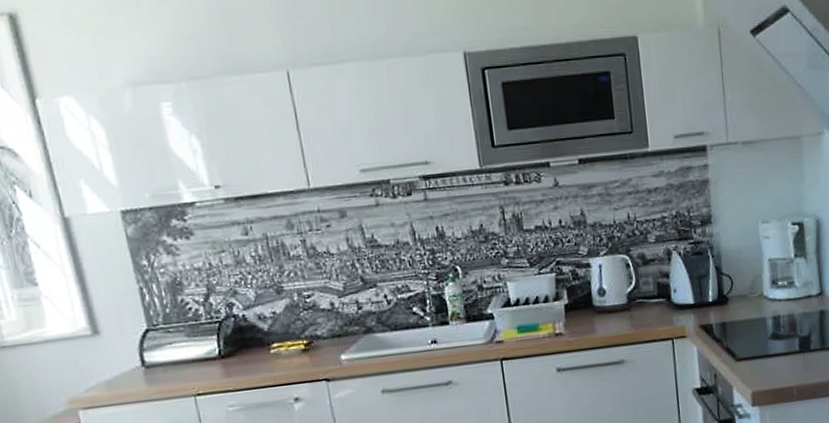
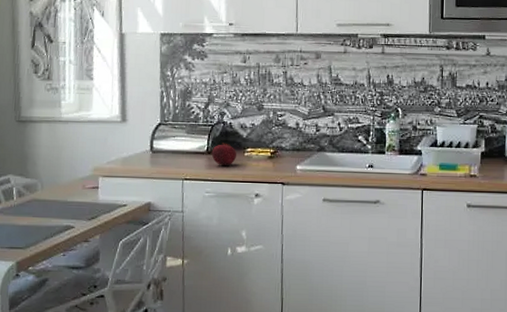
fruit: none [225,341,260,371] -> present [211,143,236,166]

